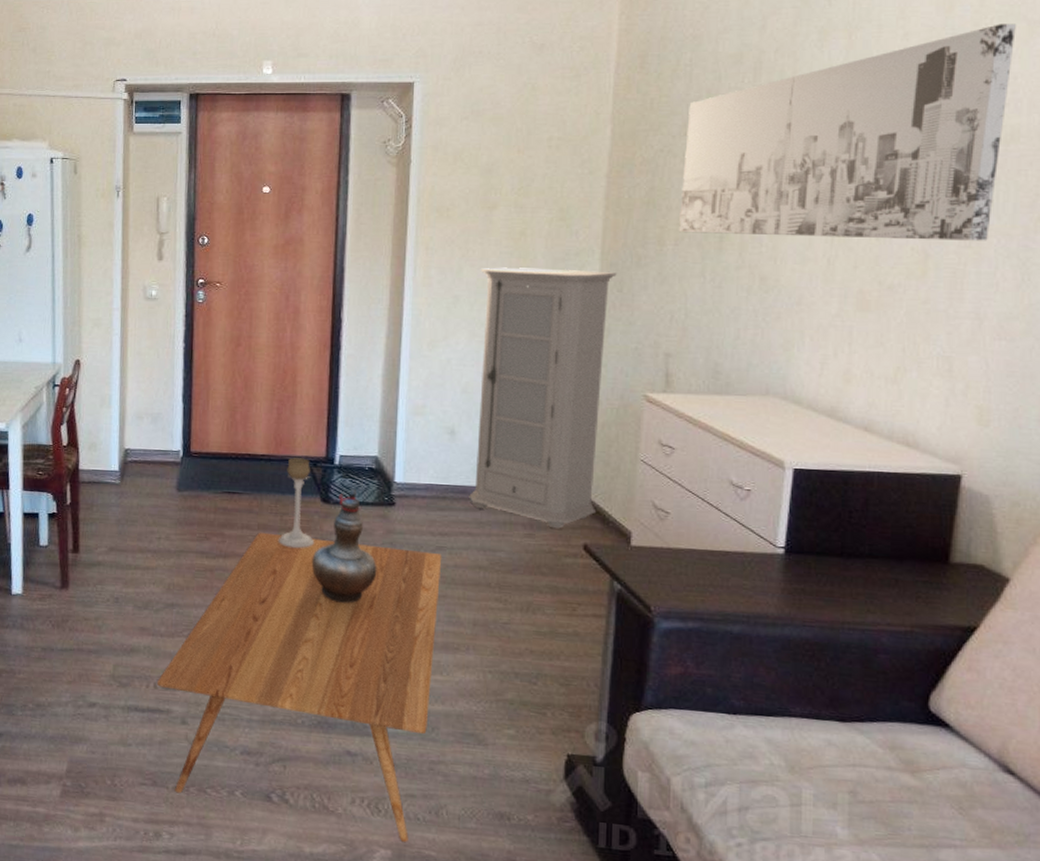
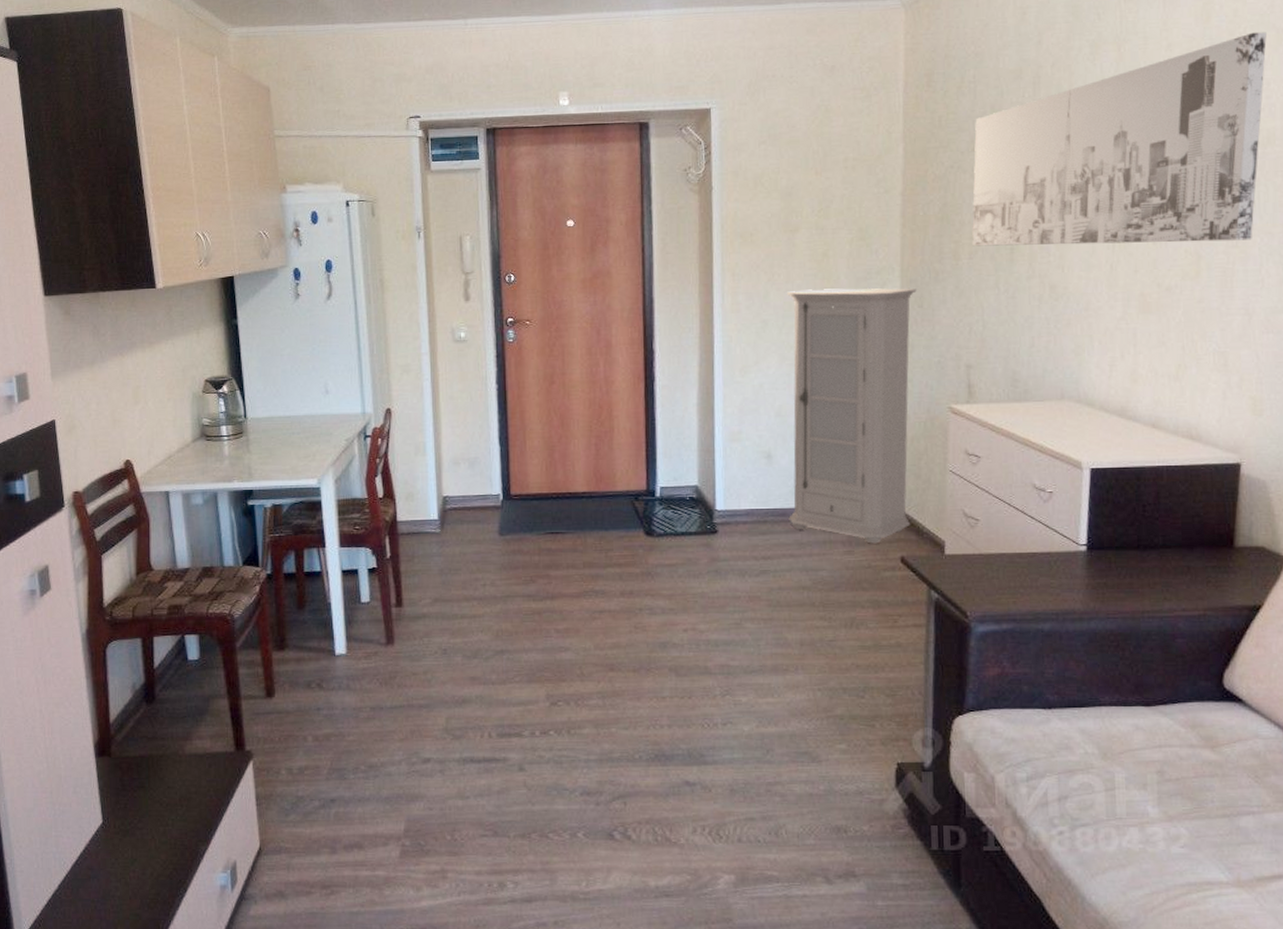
coffee table: present [157,532,442,842] -> none [492,570,767,865]
candle holder: present [279,457,314,548] -> none [605,493,640,583]
decorative vase: present [311,488,377,604] -> none [639,519,704,634]

